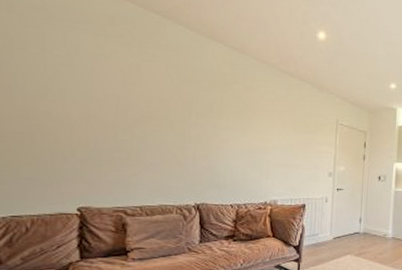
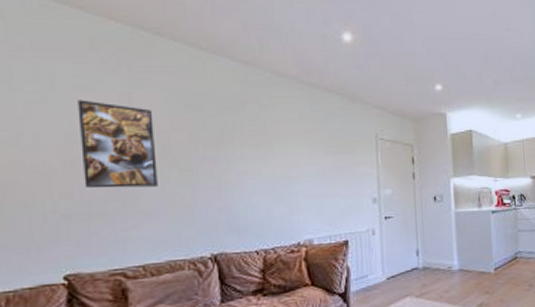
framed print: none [96,66,157,144] -> present [77,100,158,189]

